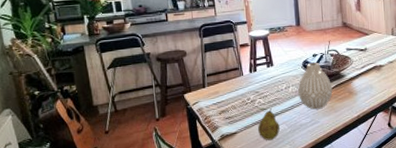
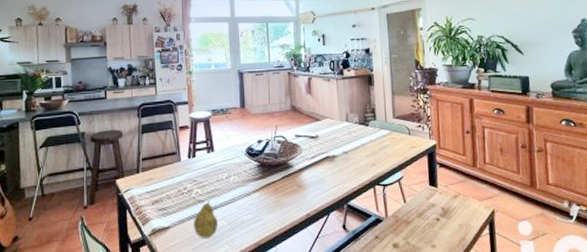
vase: present [298,62,333,109] -> none [240,149,279,203]

